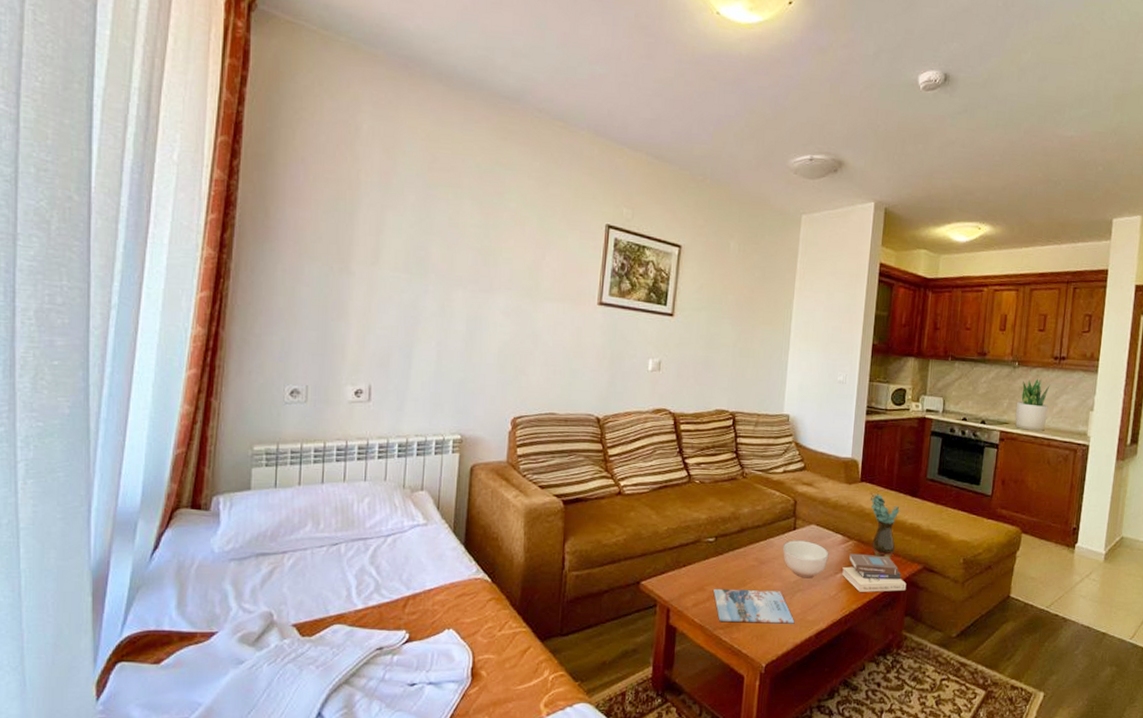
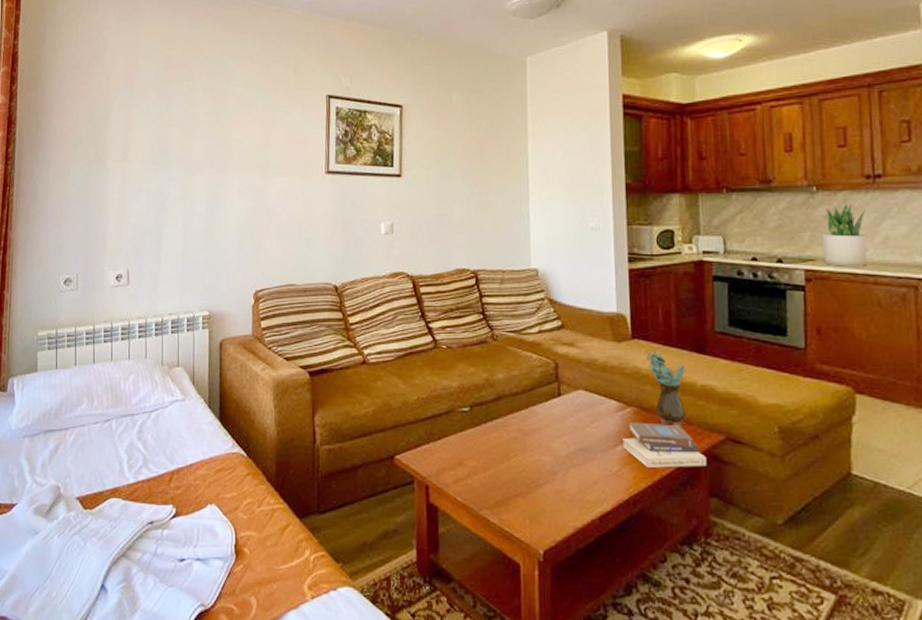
magazine: present [713,588,795,624] -> none [474,463,573,505]
bowl: present [782,539,829,579] -> none [547,407,604,452]

